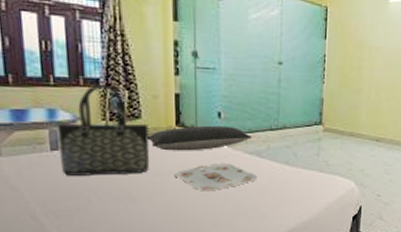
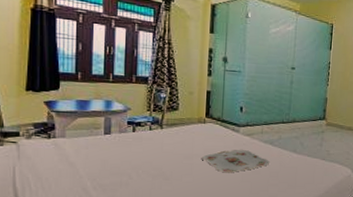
tote bag: present [57,84,150,176] -> none [111,82,184,156]
pillow: present [147,125,252,151] -> none [182,117,267,139]

